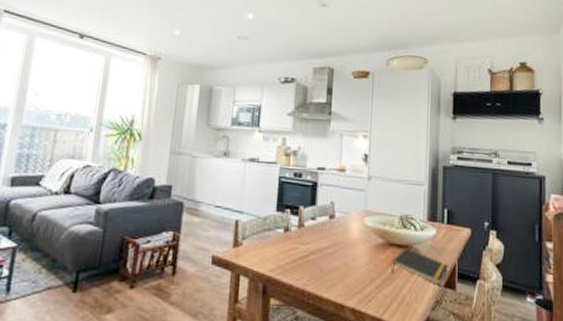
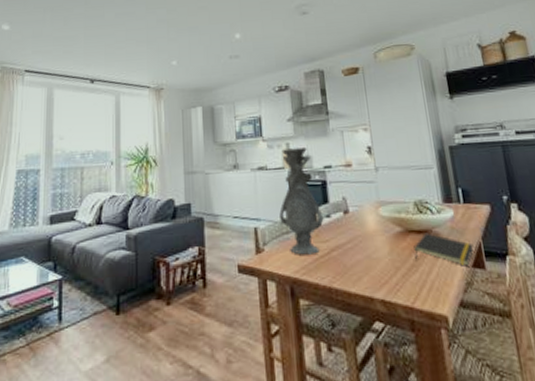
vase: none [264,143,309,255] -> present [279,147,324,255]

